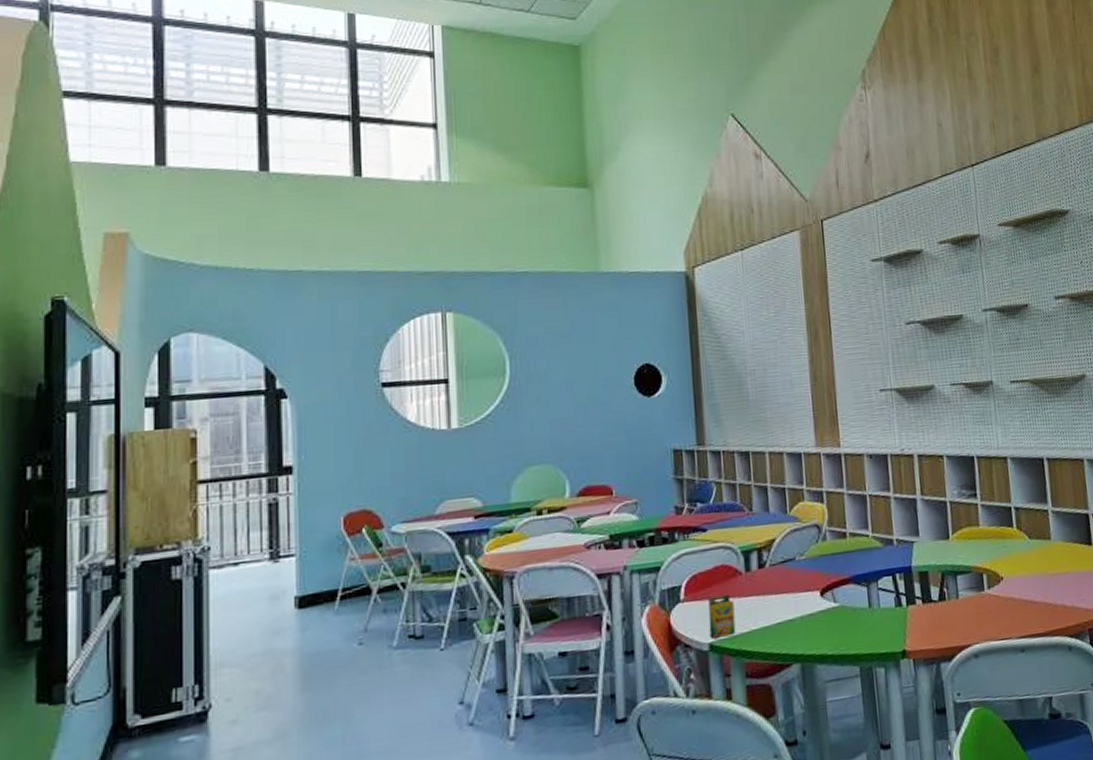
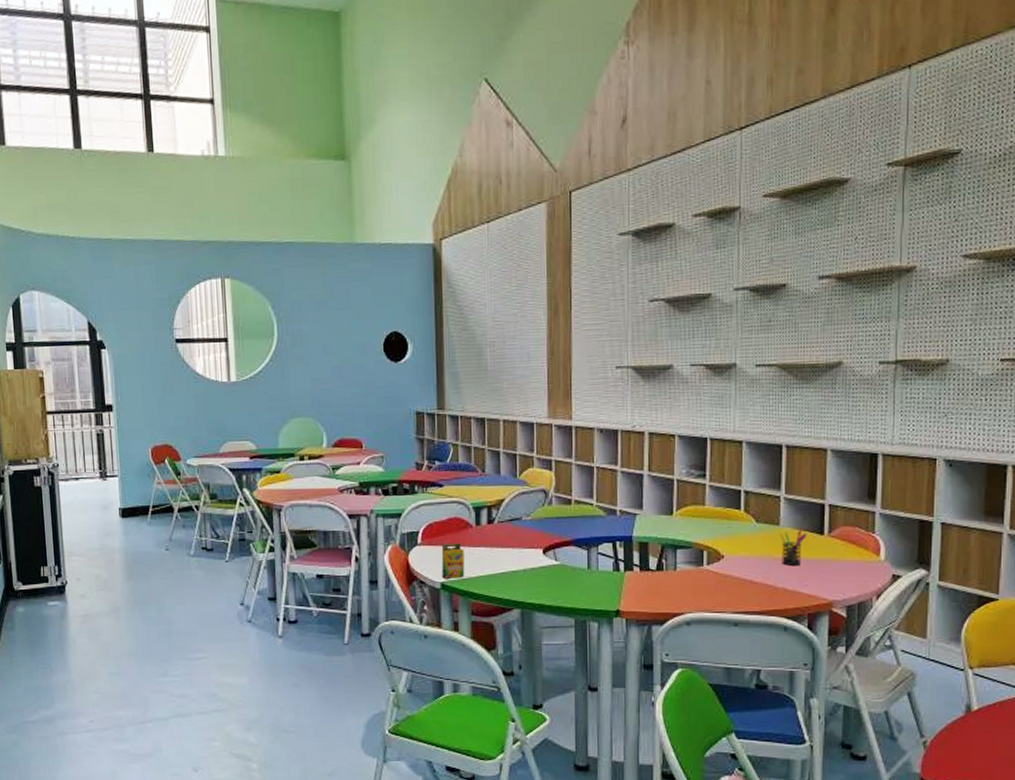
pen holder: none [1051,541,1077,581] -> present [779,529,807,565]

